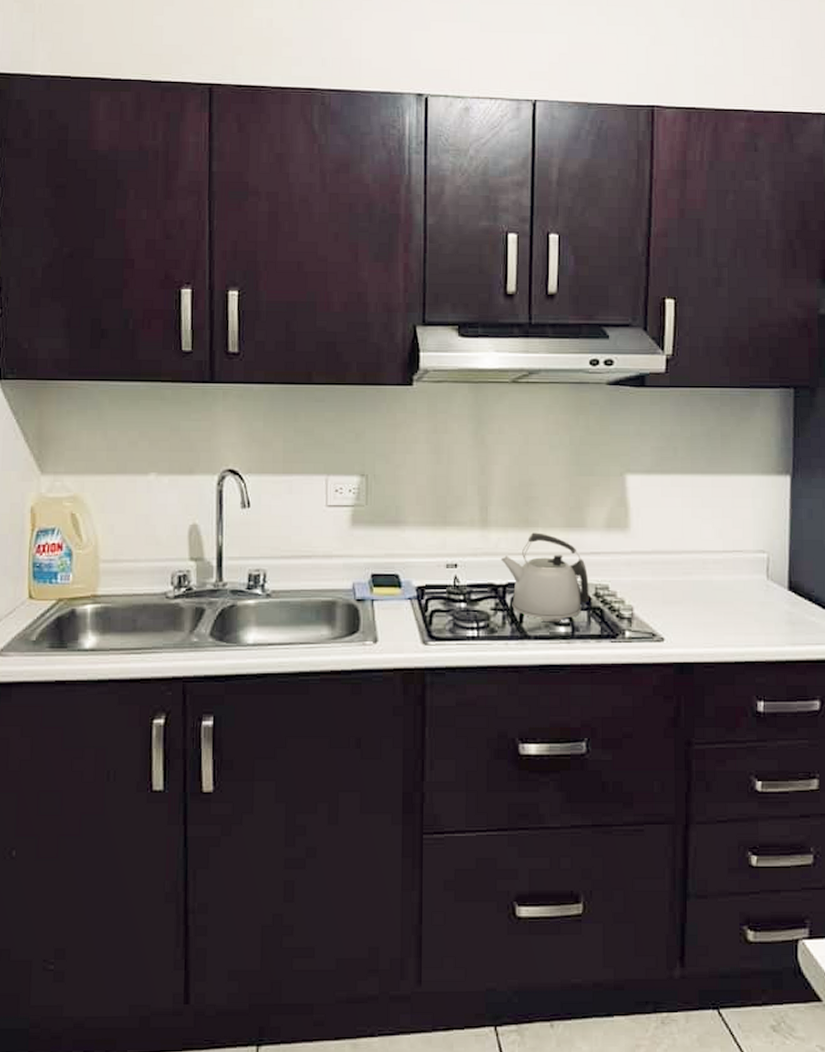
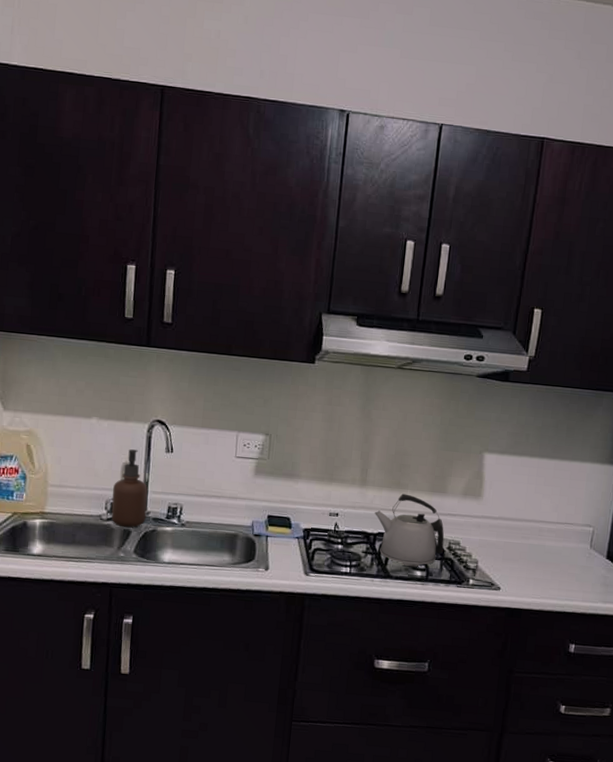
soap dispenser: none [179,508,223,605] -> present [111,449,148,528]

